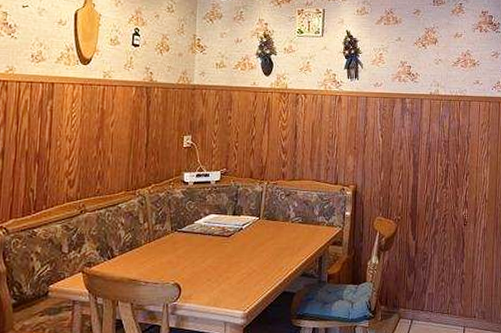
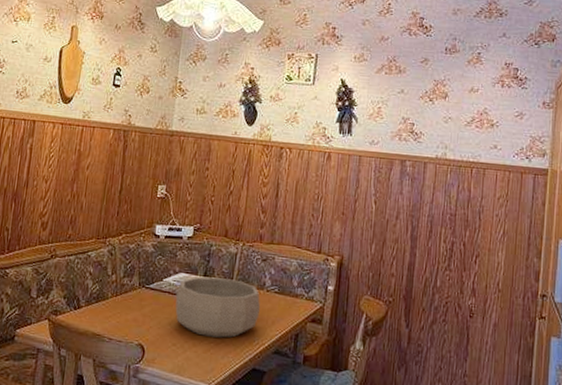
decorative bowl: none [208,215,287,269] -> present [175,277,261,338]

